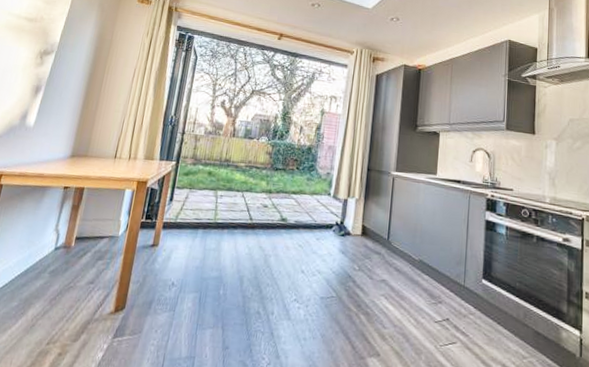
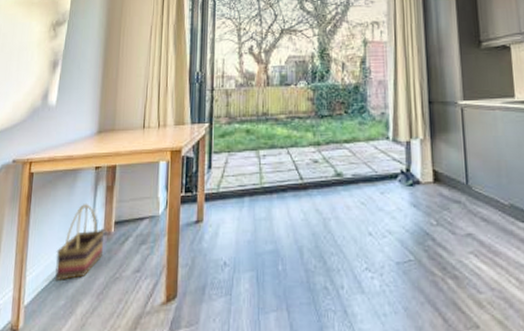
basket: none [11,217,66,284] -> present [55,203,105,280]

